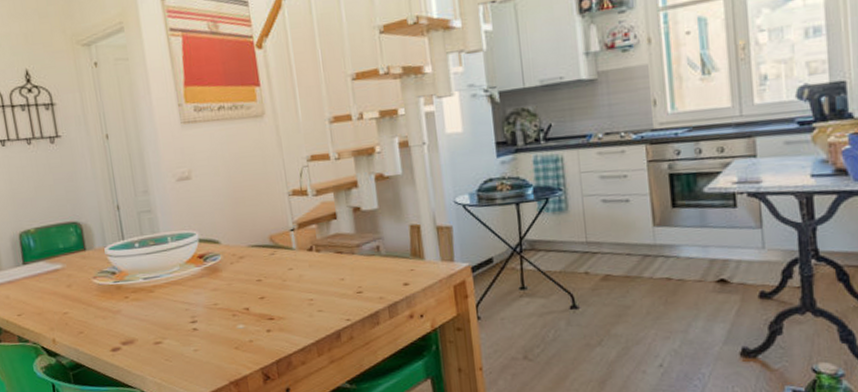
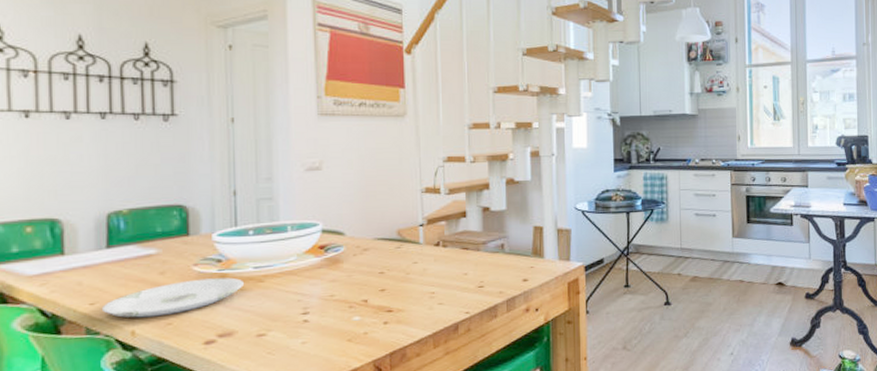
plate: none [26,288,137,327] -> present [101,277,244,318]

